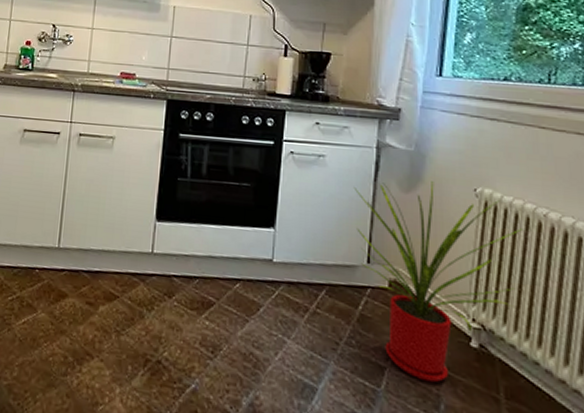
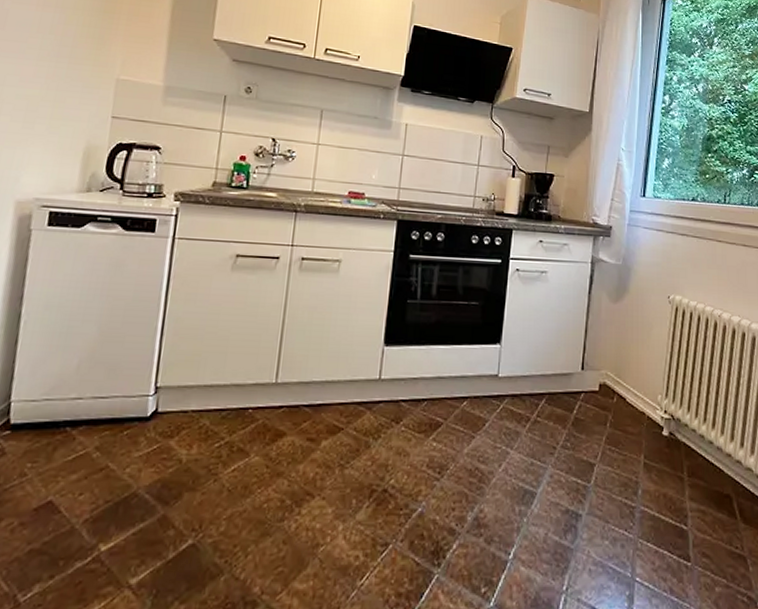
house plant: present [353,181,523,383] -> none [571,291,704,472]

